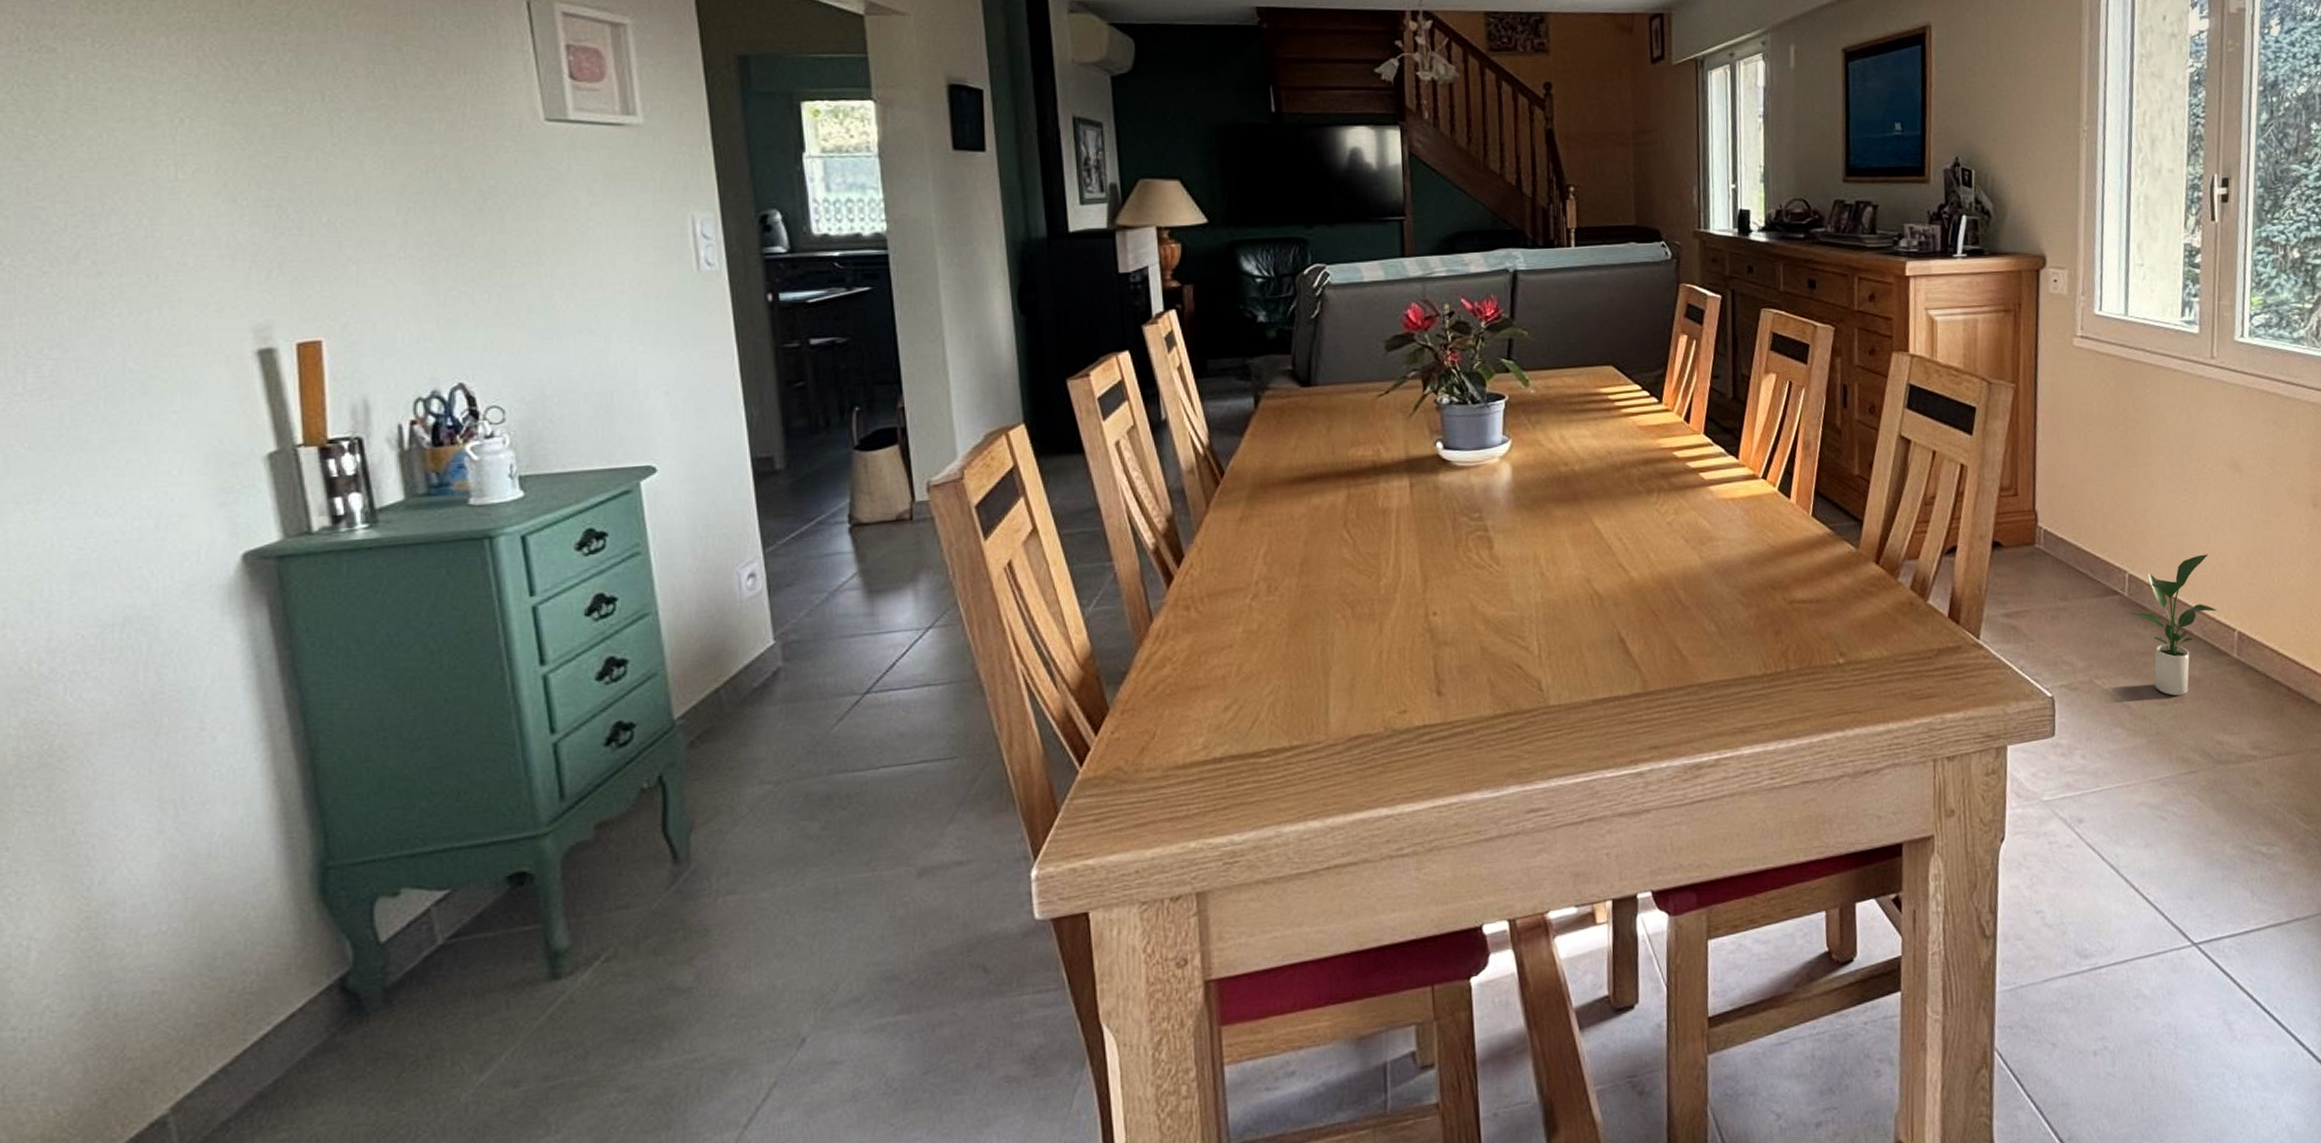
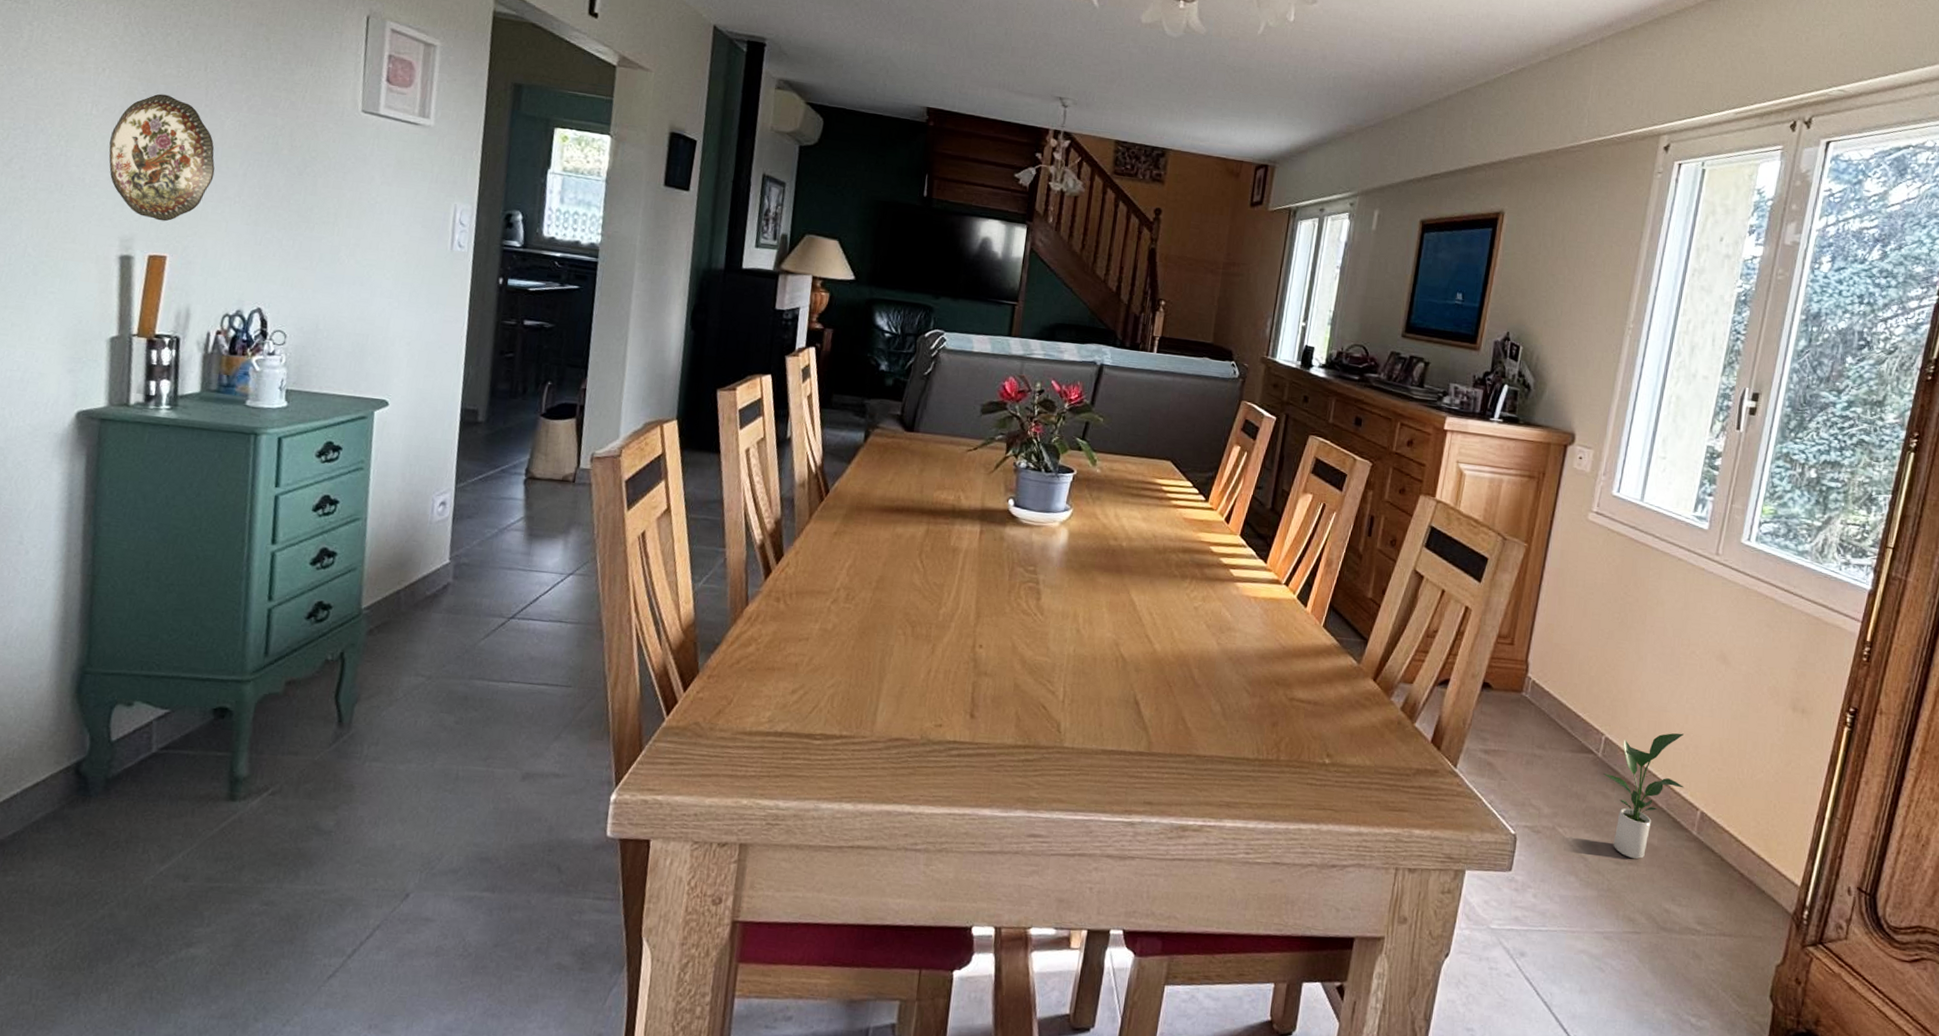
decorative plate: none [211,139,364,298] -> present [109,93,215,222]

